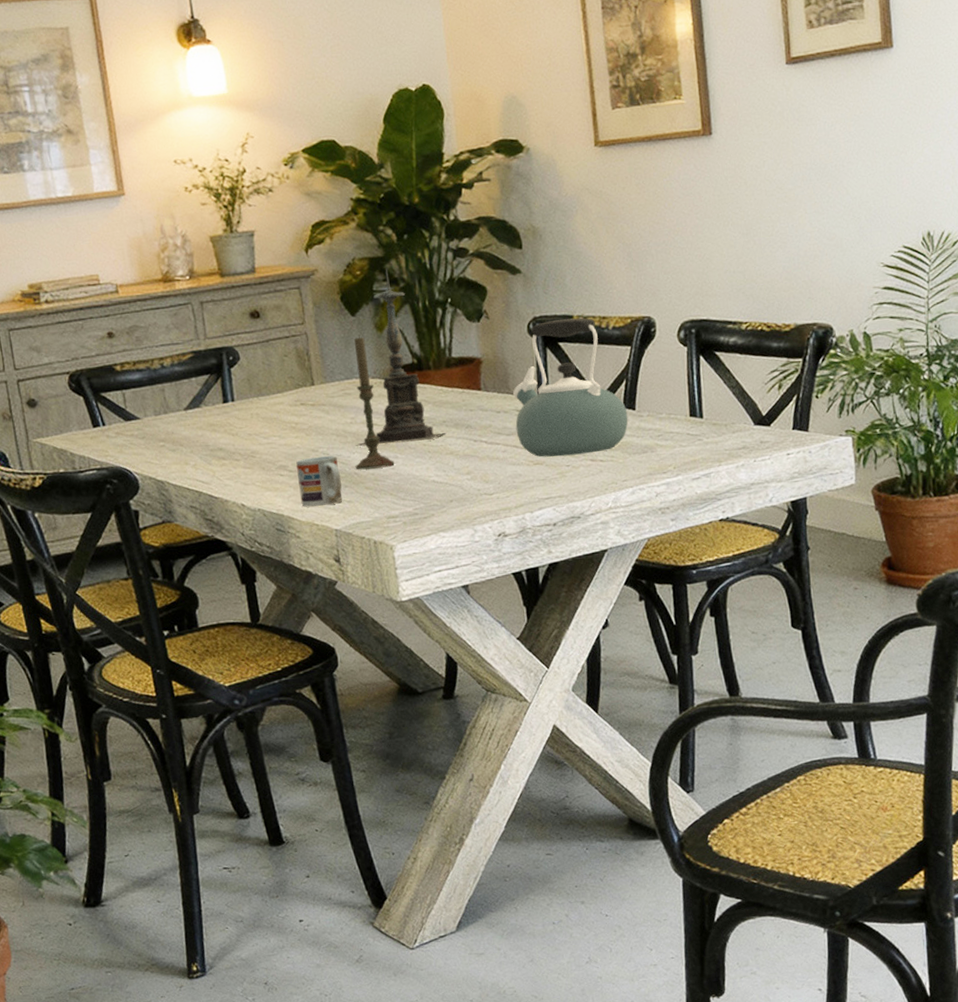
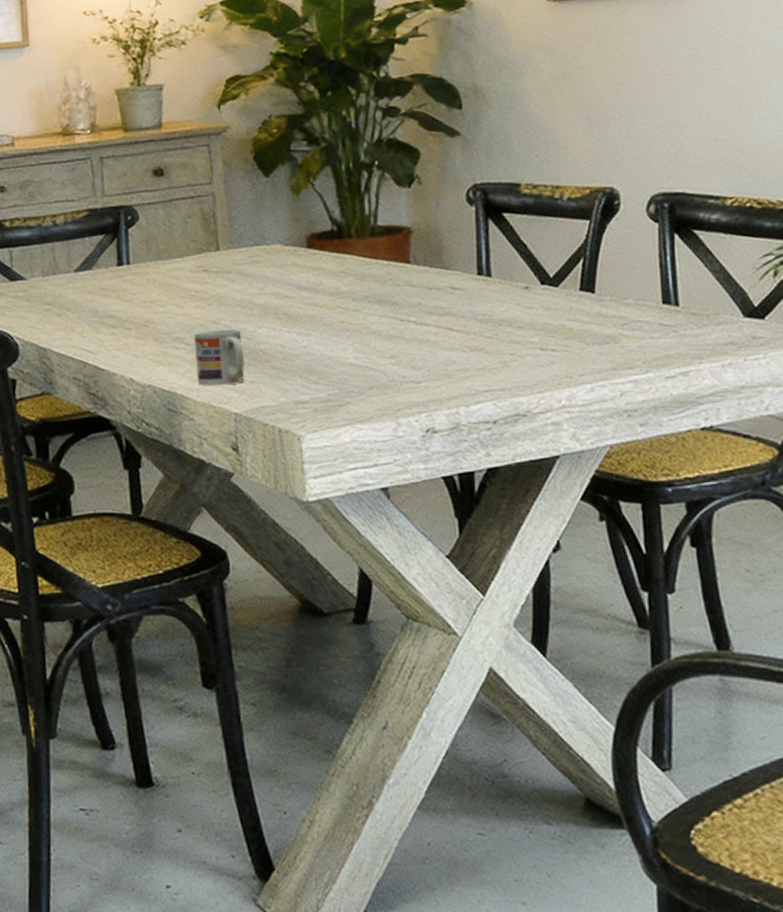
candle: present [354,335,395,470] -> none [261,197,307,347]
candle holder: present [355,268,446,447] -> none [262,126,368,321]
kettle: present [512,318,628,457] -> none [447,186,586,343]

